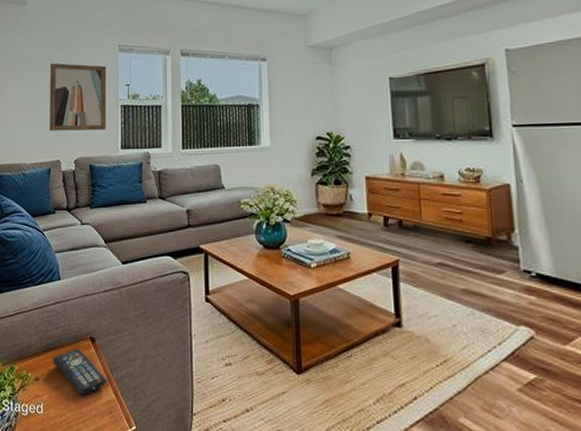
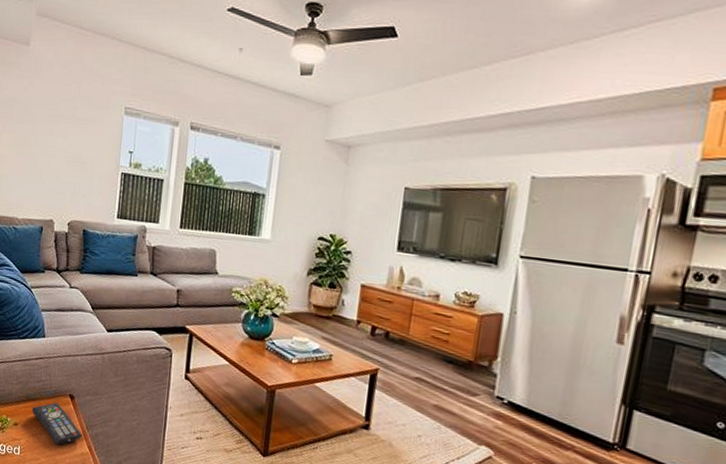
wall art: present [49,63,107,131] -> none [45,115,110,197]

